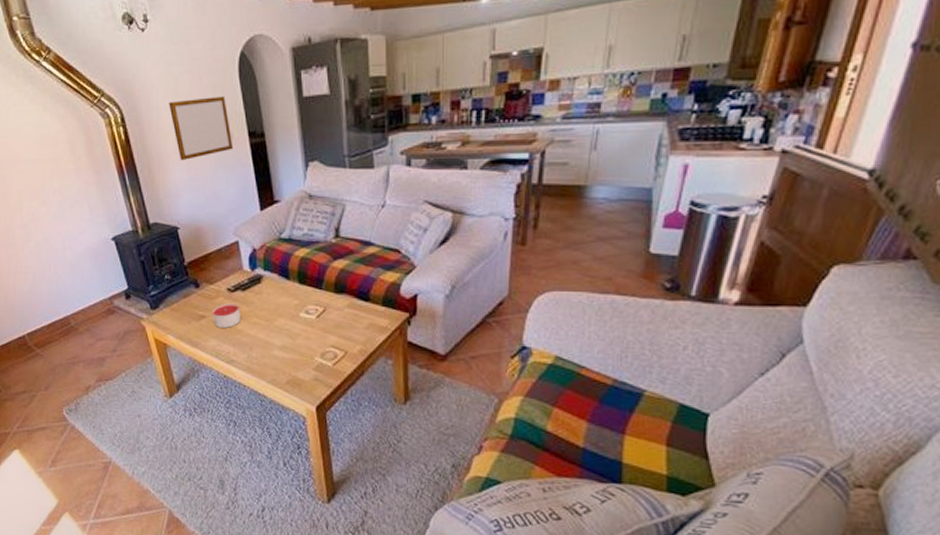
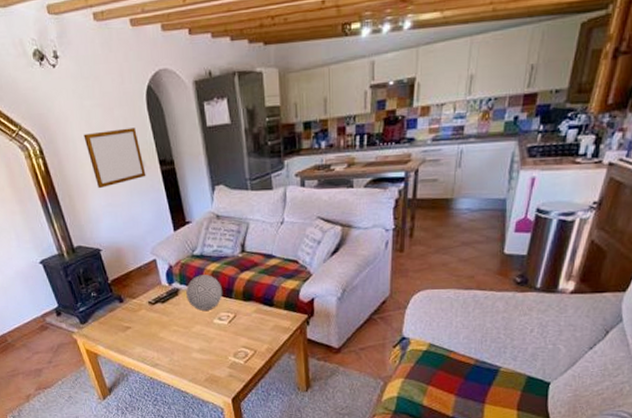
candle: present [213,303,241,328] -> none [137,315,162,337]
decorative ball: none [270,261,312,302] -> present [186,275,223,311]

